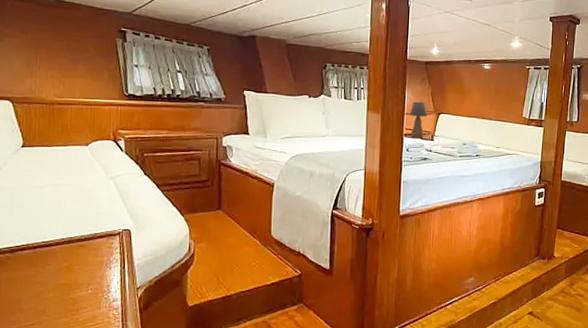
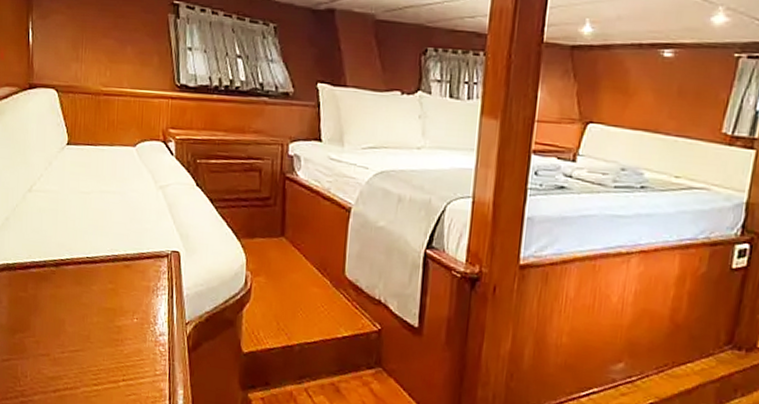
table lamp: present [409,101,428,138] -> none [541,103,570,158]

